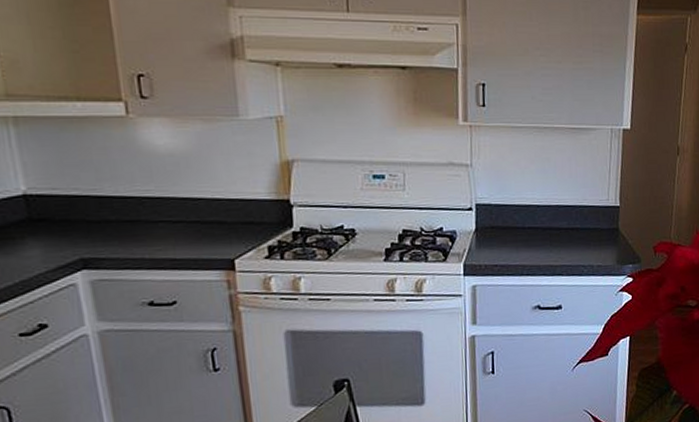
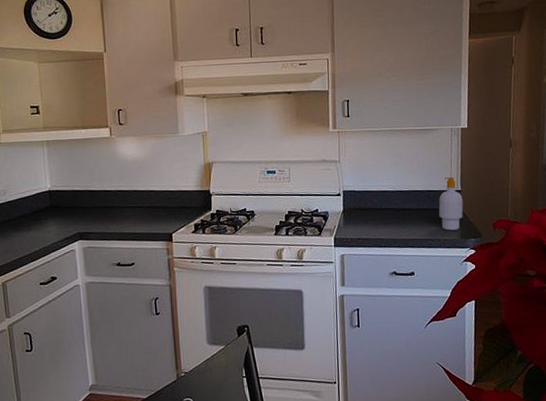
soap bottle: none [593,189,622,255] -> present [438,176,463,231]

